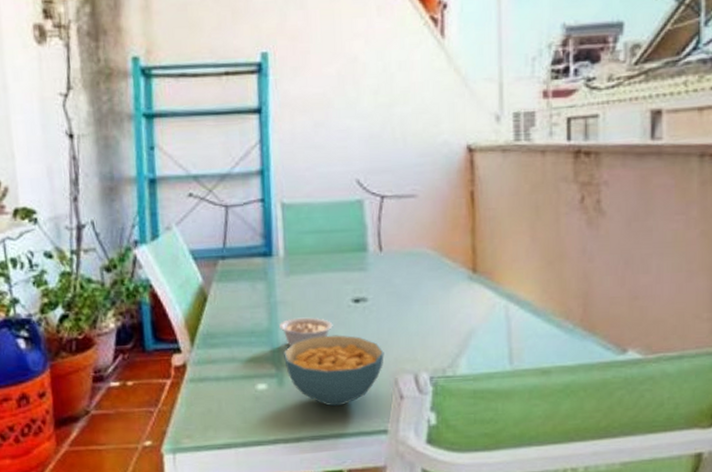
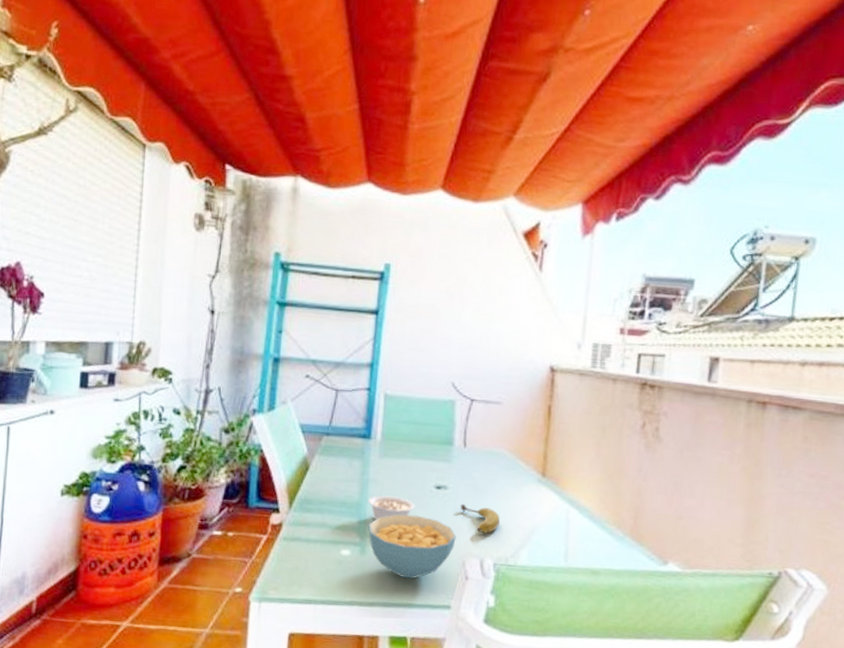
fruit: none [384,315,432,345] -> present [460,503,501,534]

